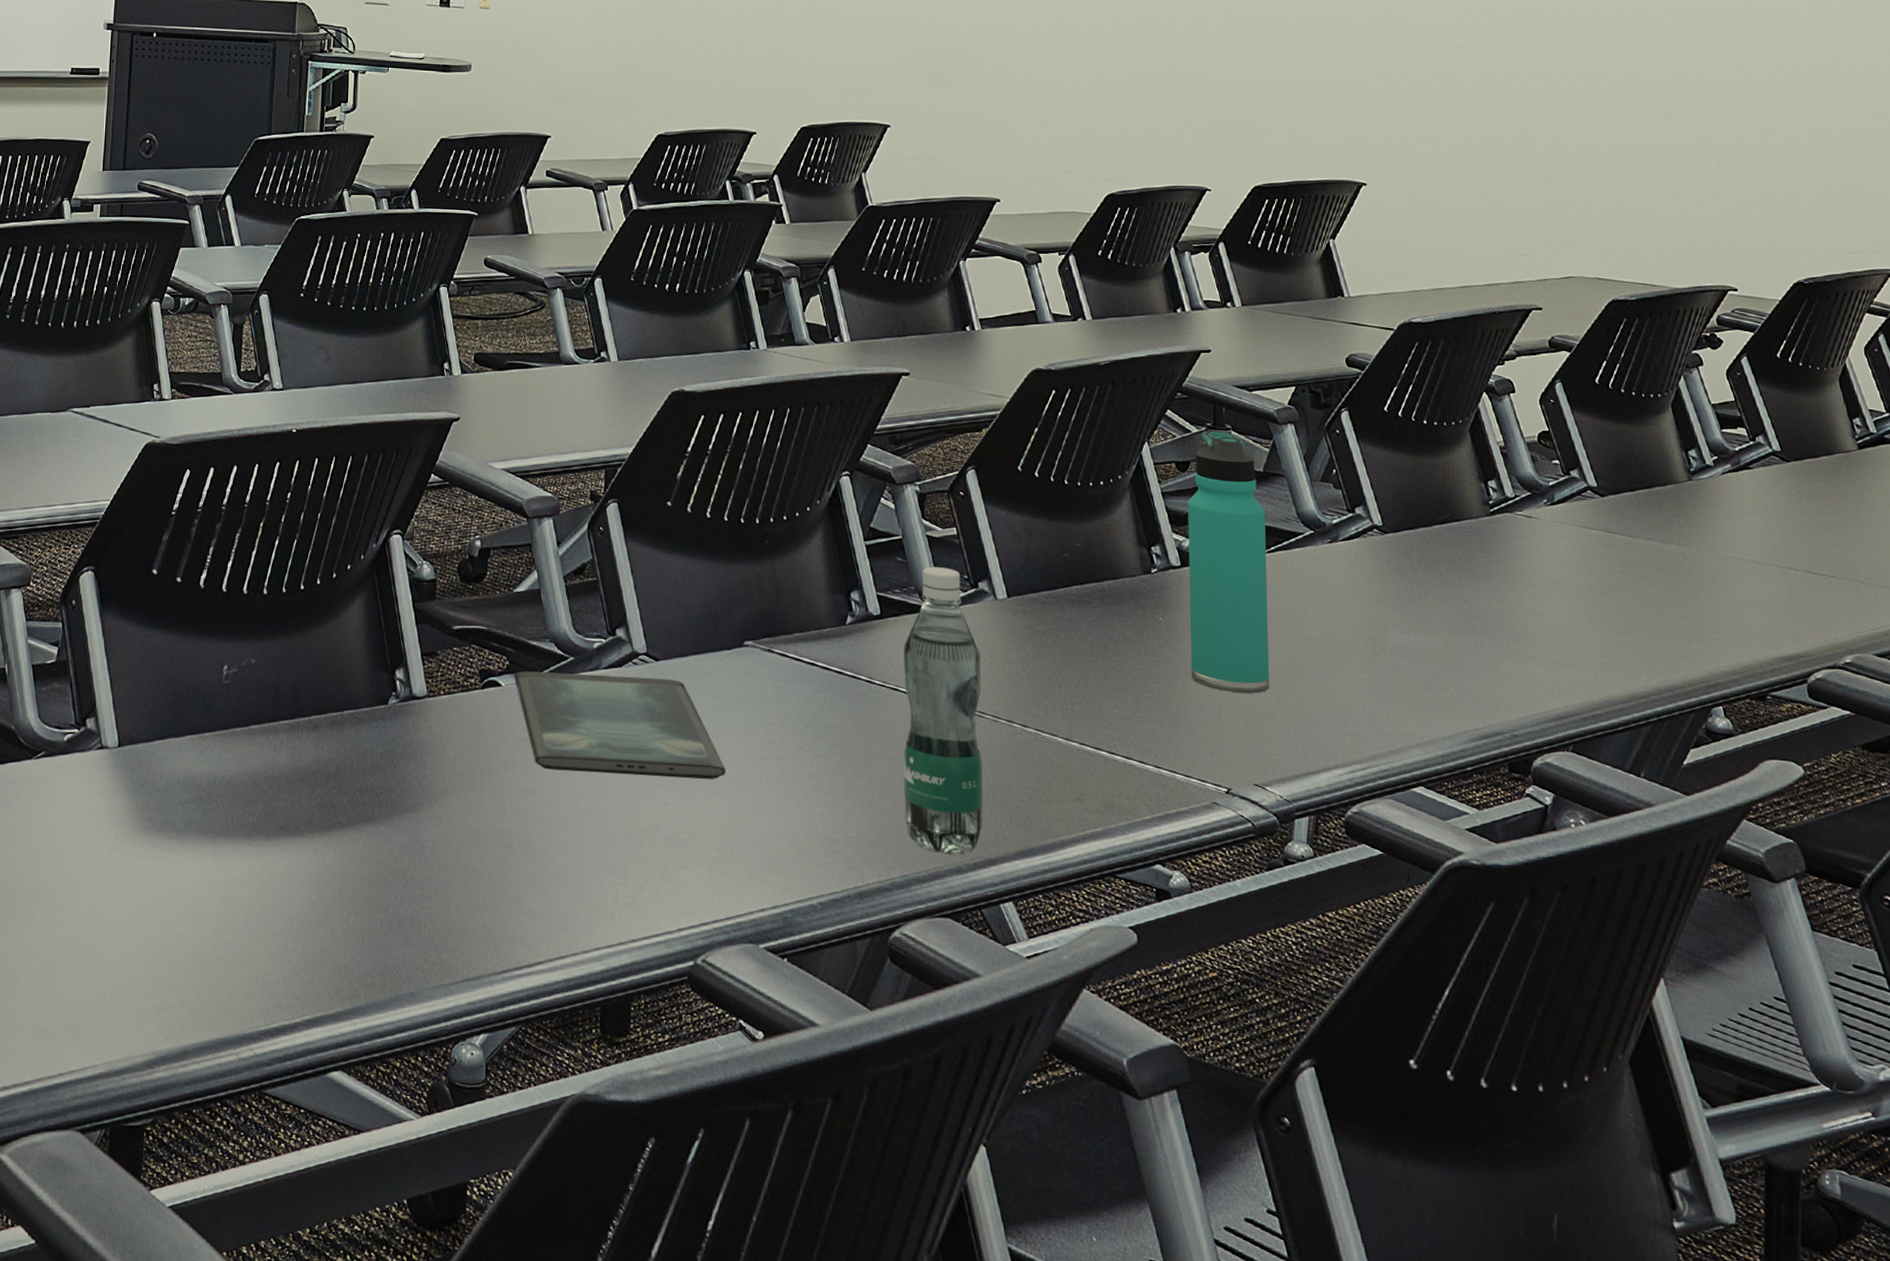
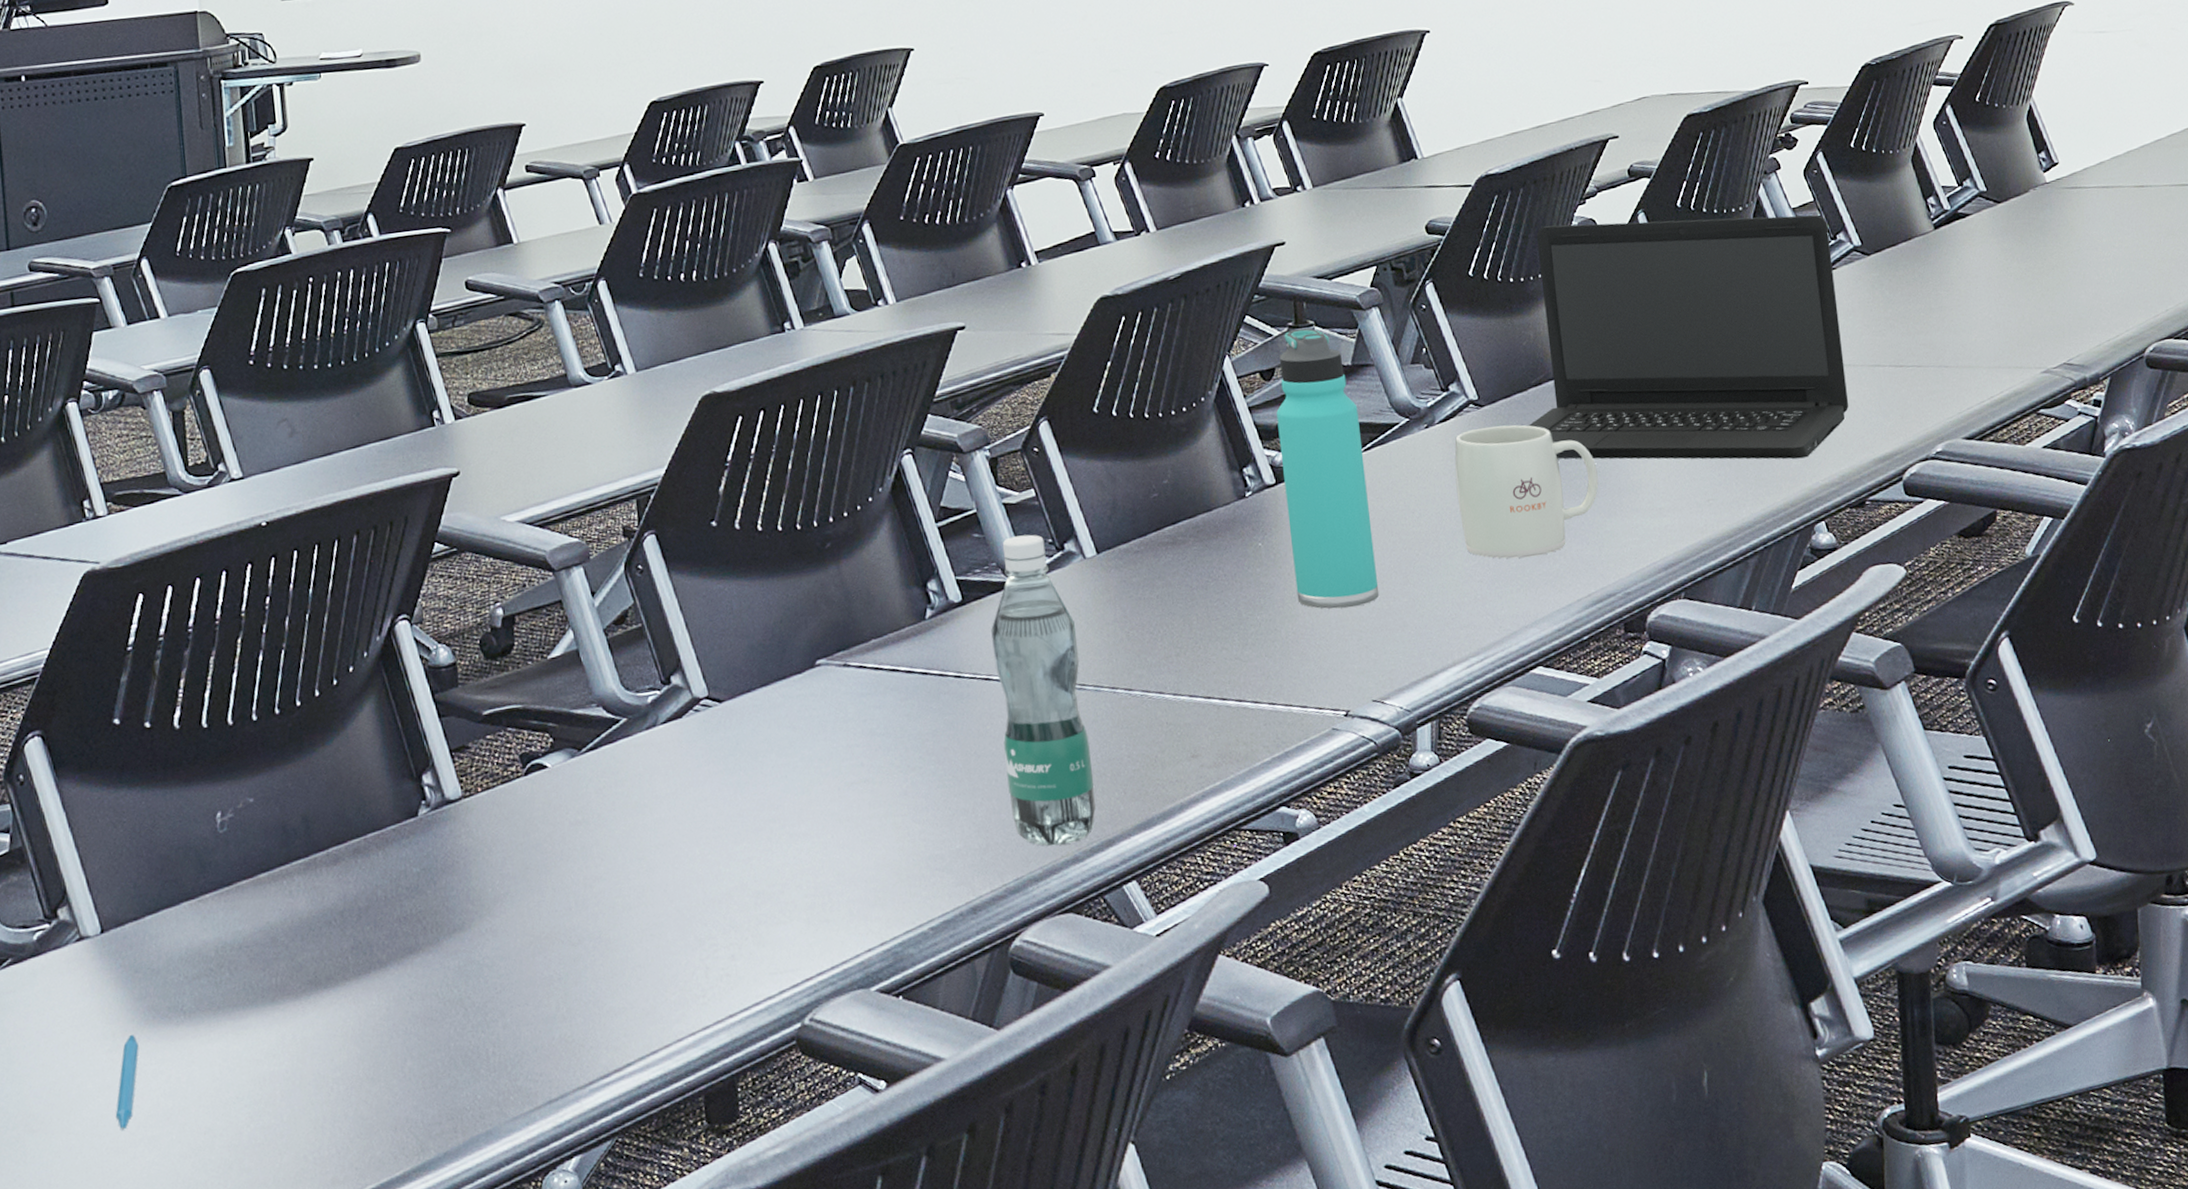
pen: none [108,839,135,918] -> present [115,1035,139,1130]
tablet: present [514,671,725,779] -> none [560,719,812,850]
mug: none [1354,552,1495,683] -> present [1454,424,1599,559]
laptop: none [1429,379,1757,642] -> present [1528,215,1849,459]

